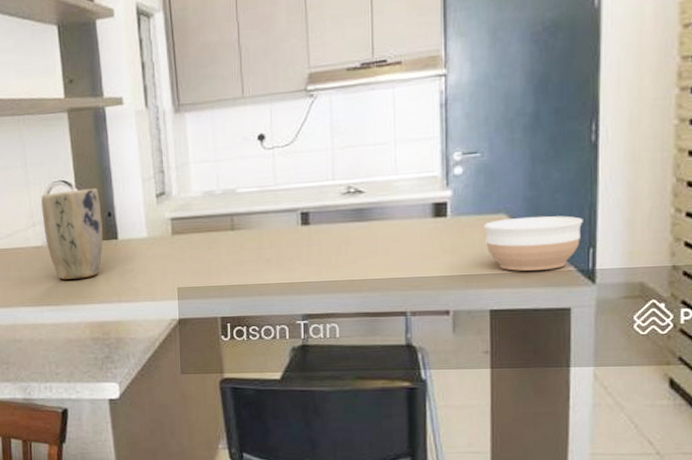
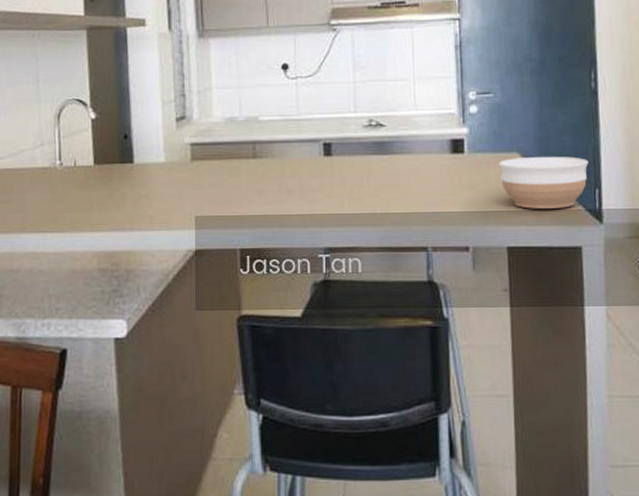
plant pot: present [41,188,104,280] -> none [52,108,118,205]

